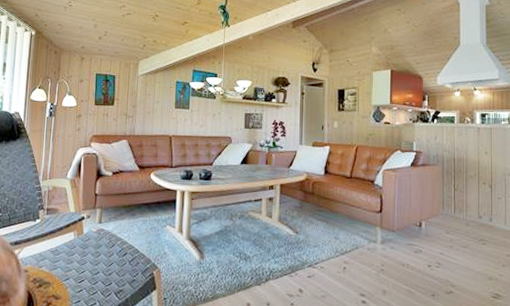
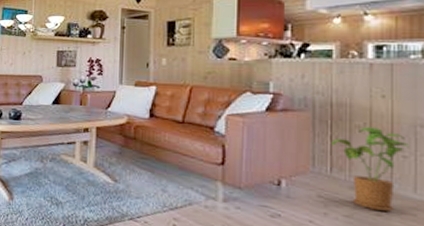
house plant: none [455,177,501,240] -> present [332,127,409,212]

